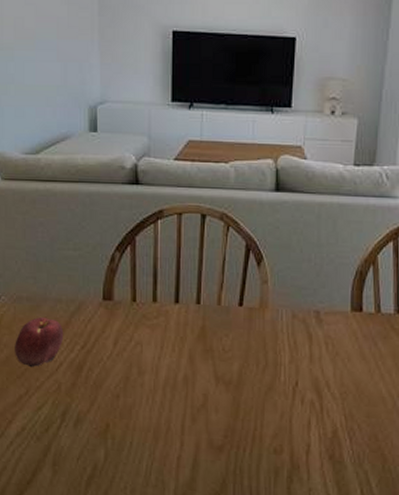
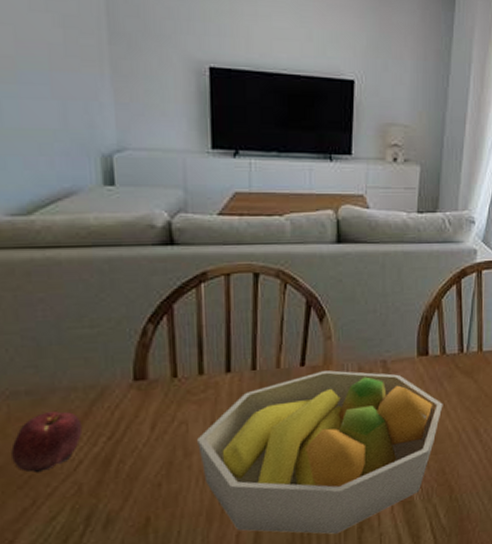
fruit bowl: none [149,313,377,479] -> present [198,370,443,535]

